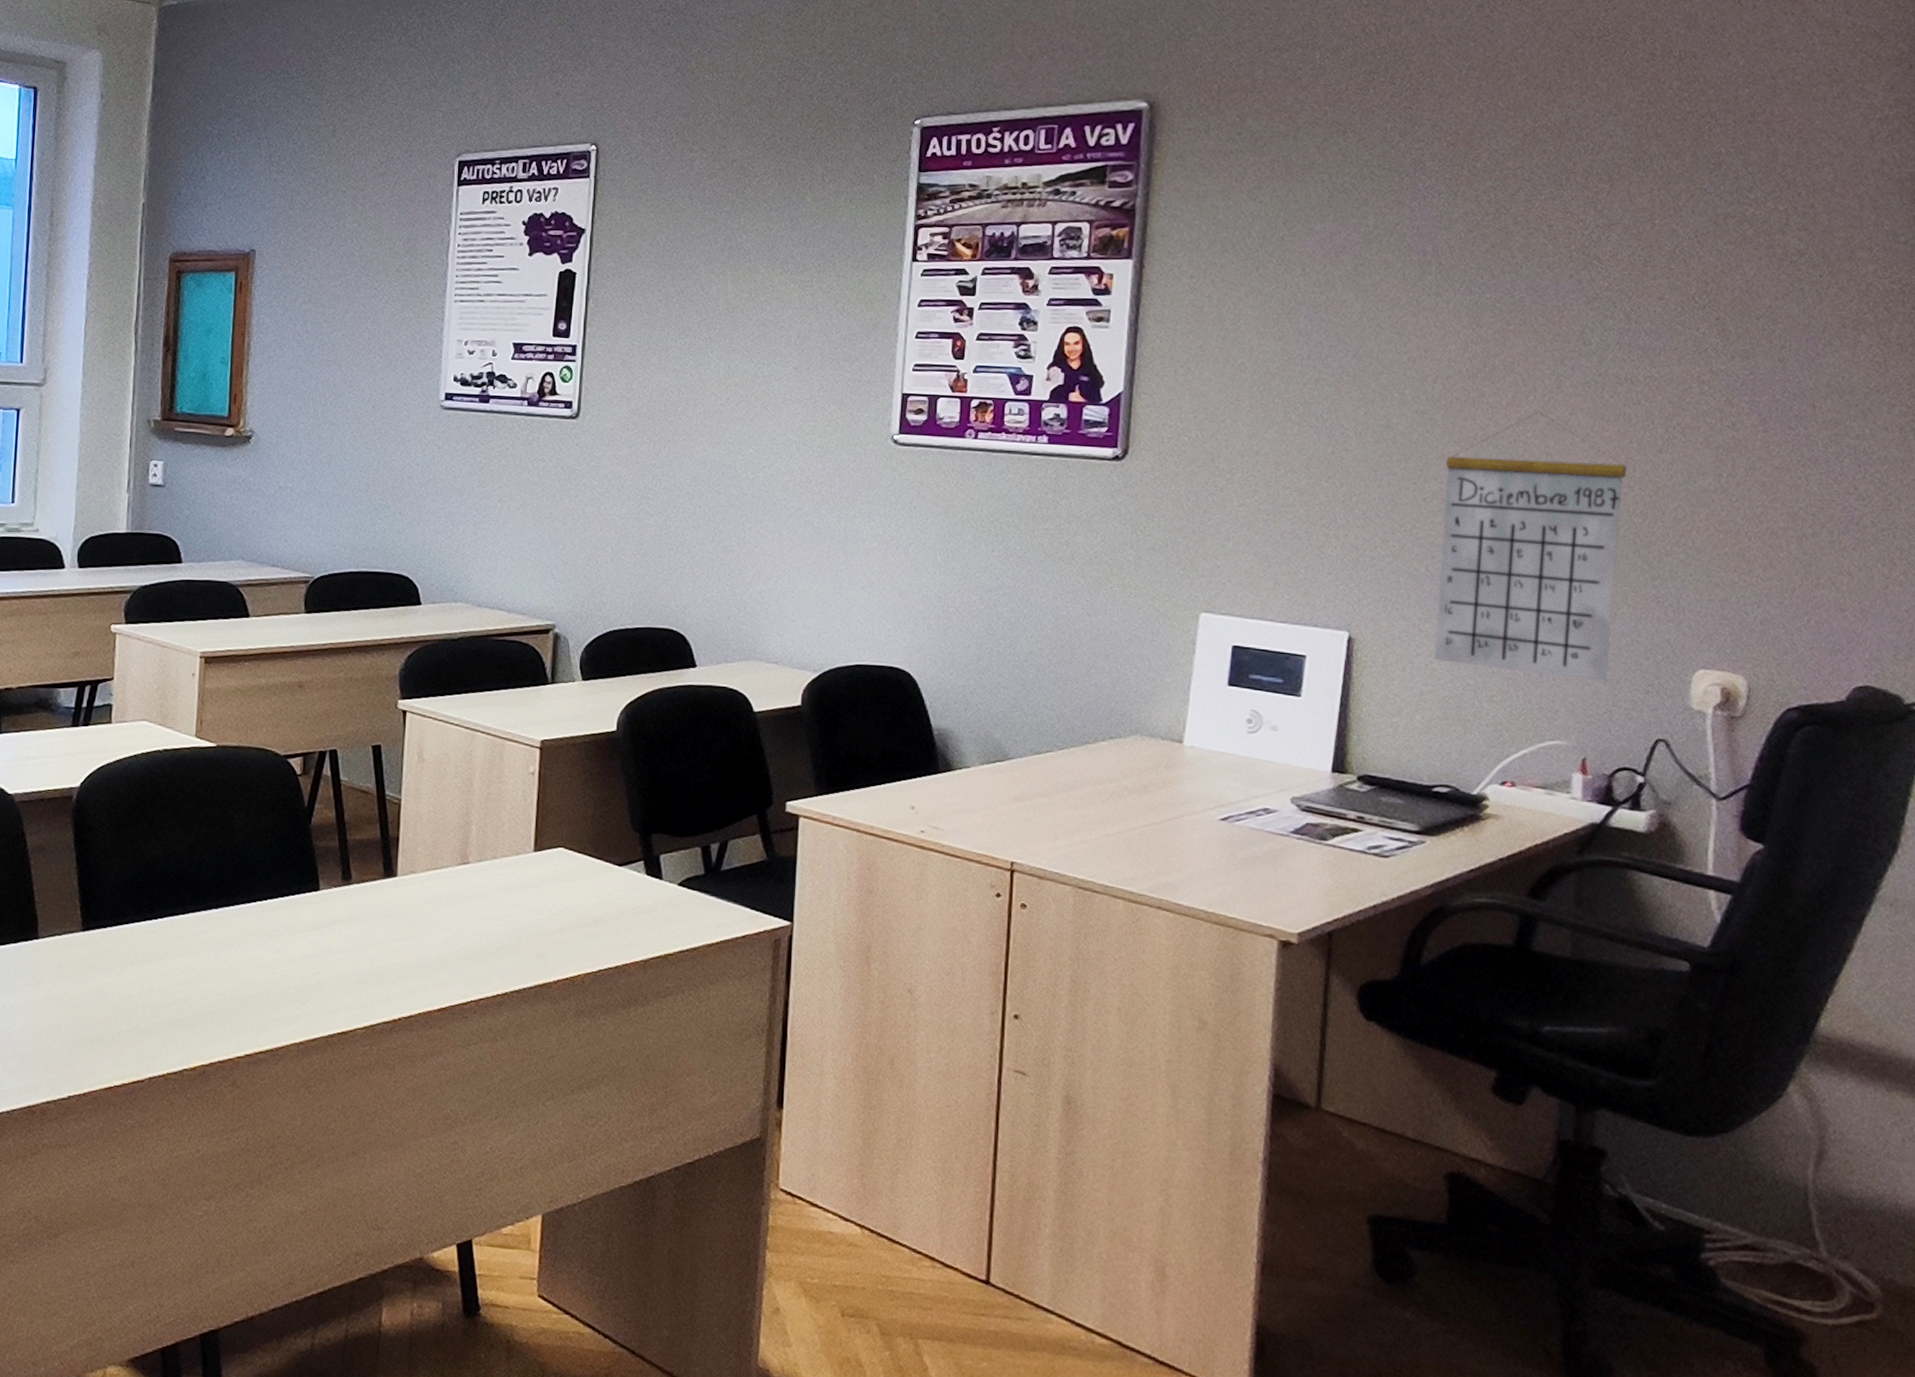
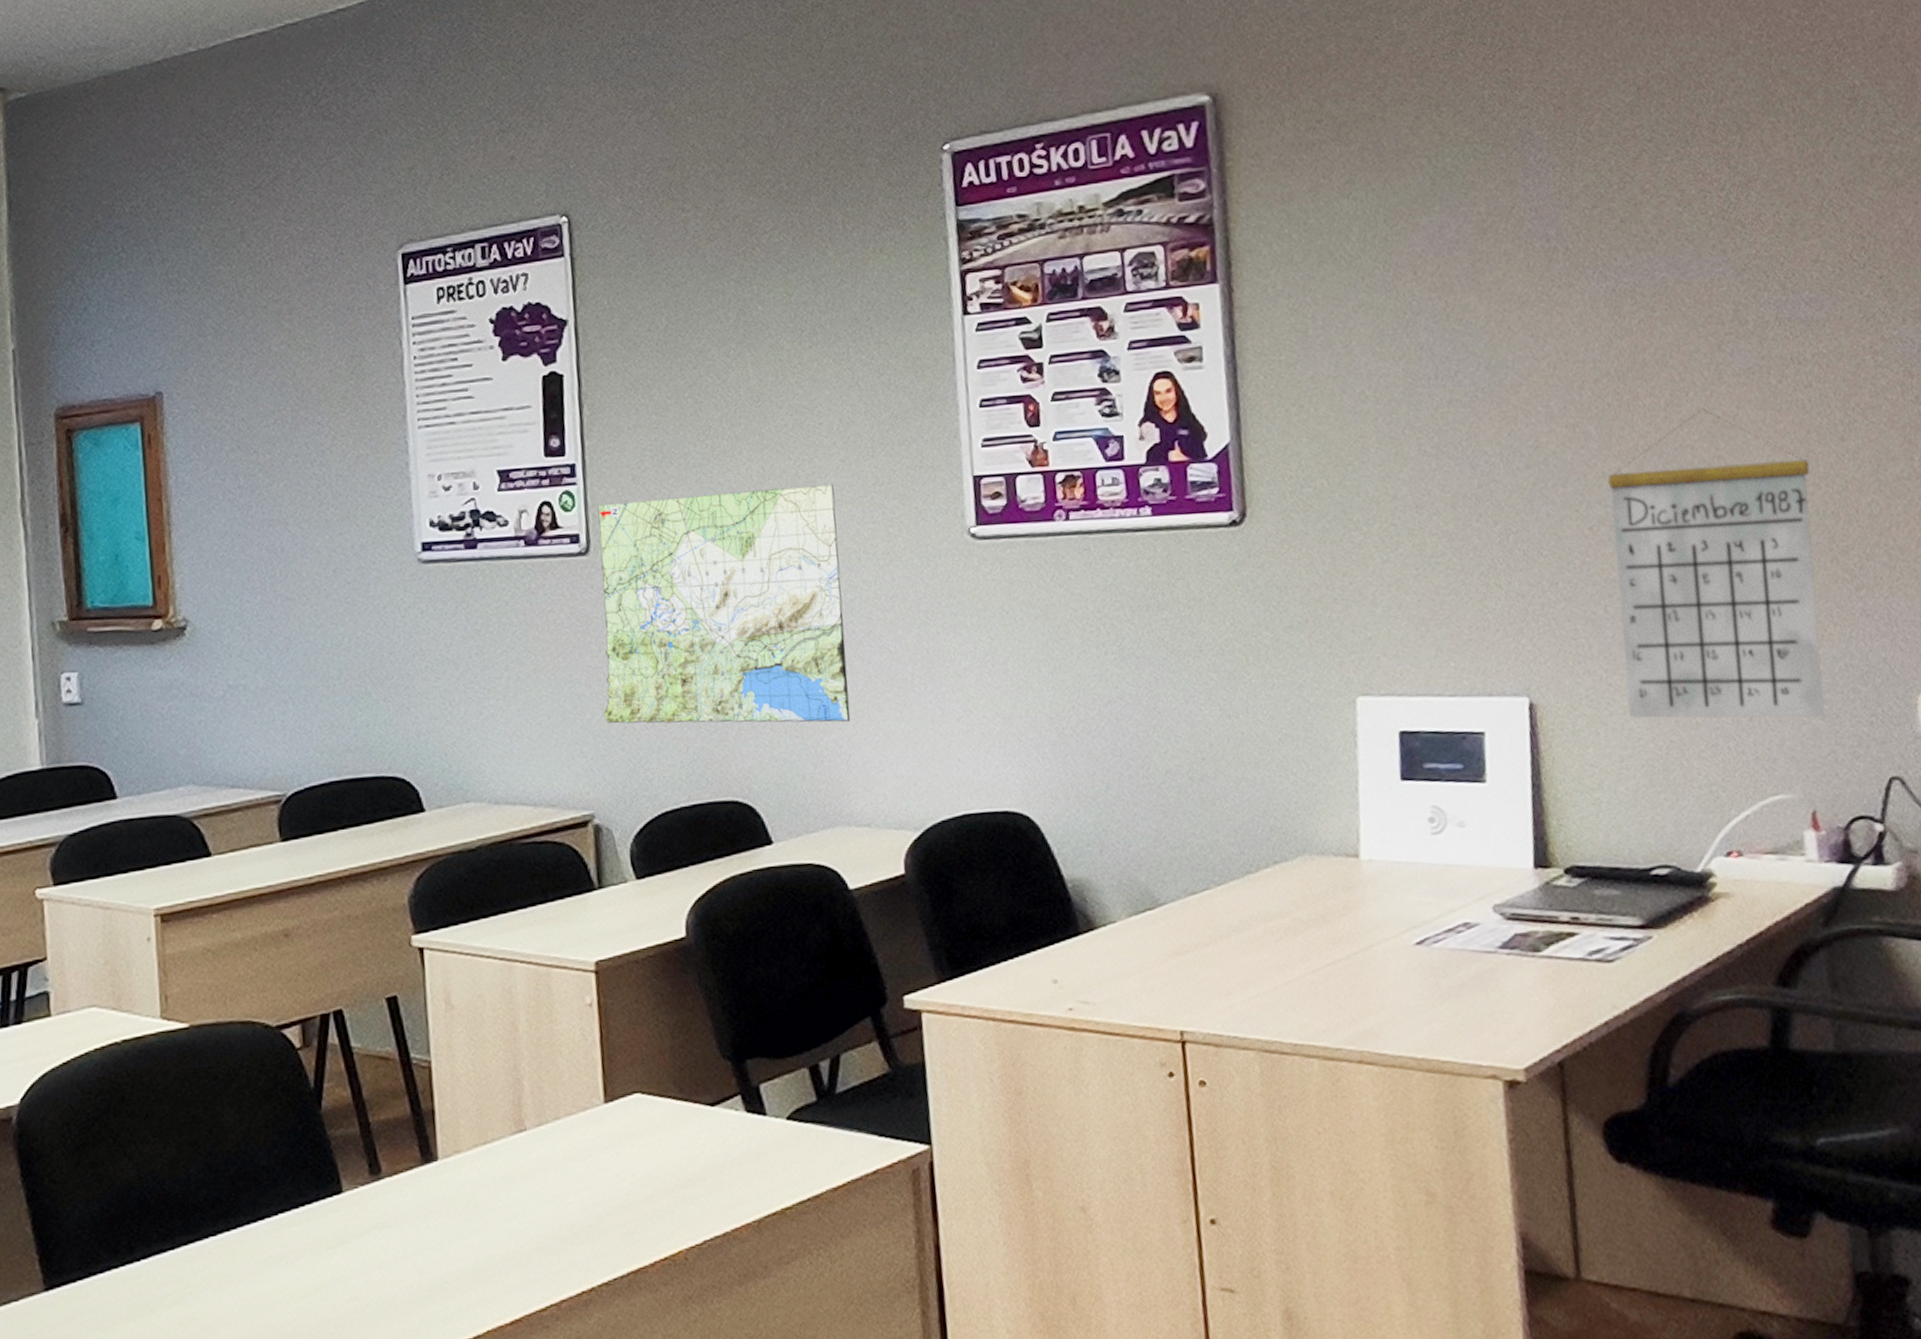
road map: none [574,380,785,578] -> present [597,484,851,724]

